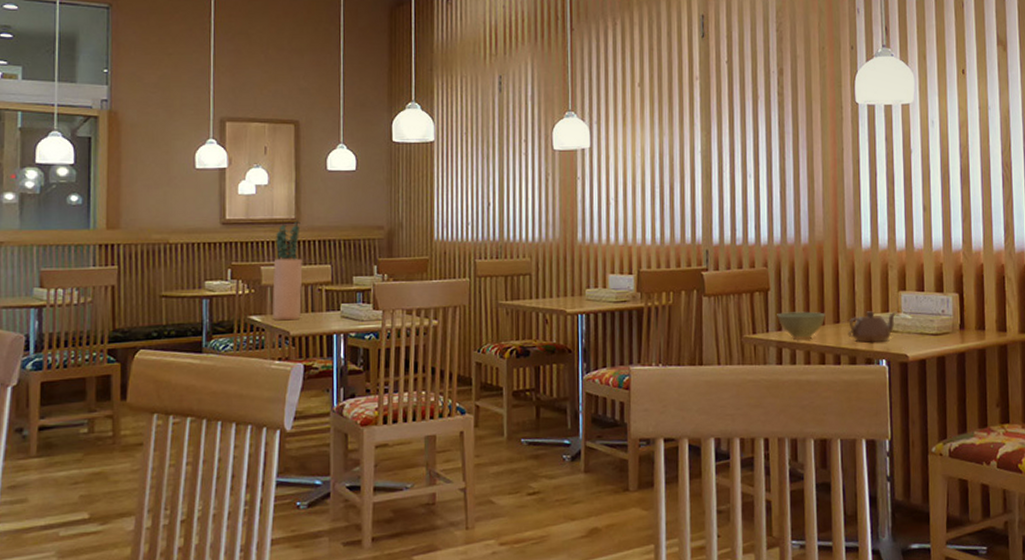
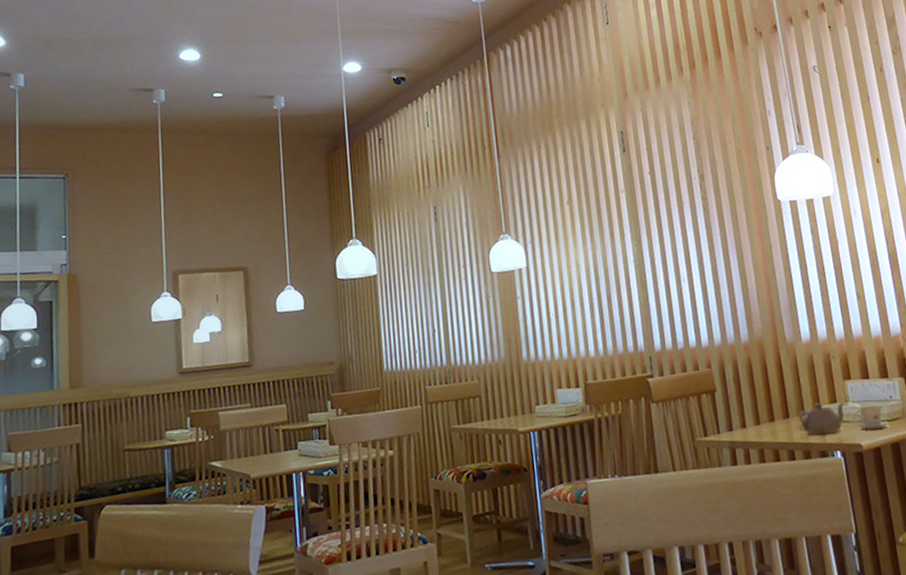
vase: present [272,218,303,321] -> none [230,361,260,465]
bowl: present [777,311,825,340] -> none [726,408,775,439]
teacup: none [905,318,939,342] -> present [855,405,890,430]

